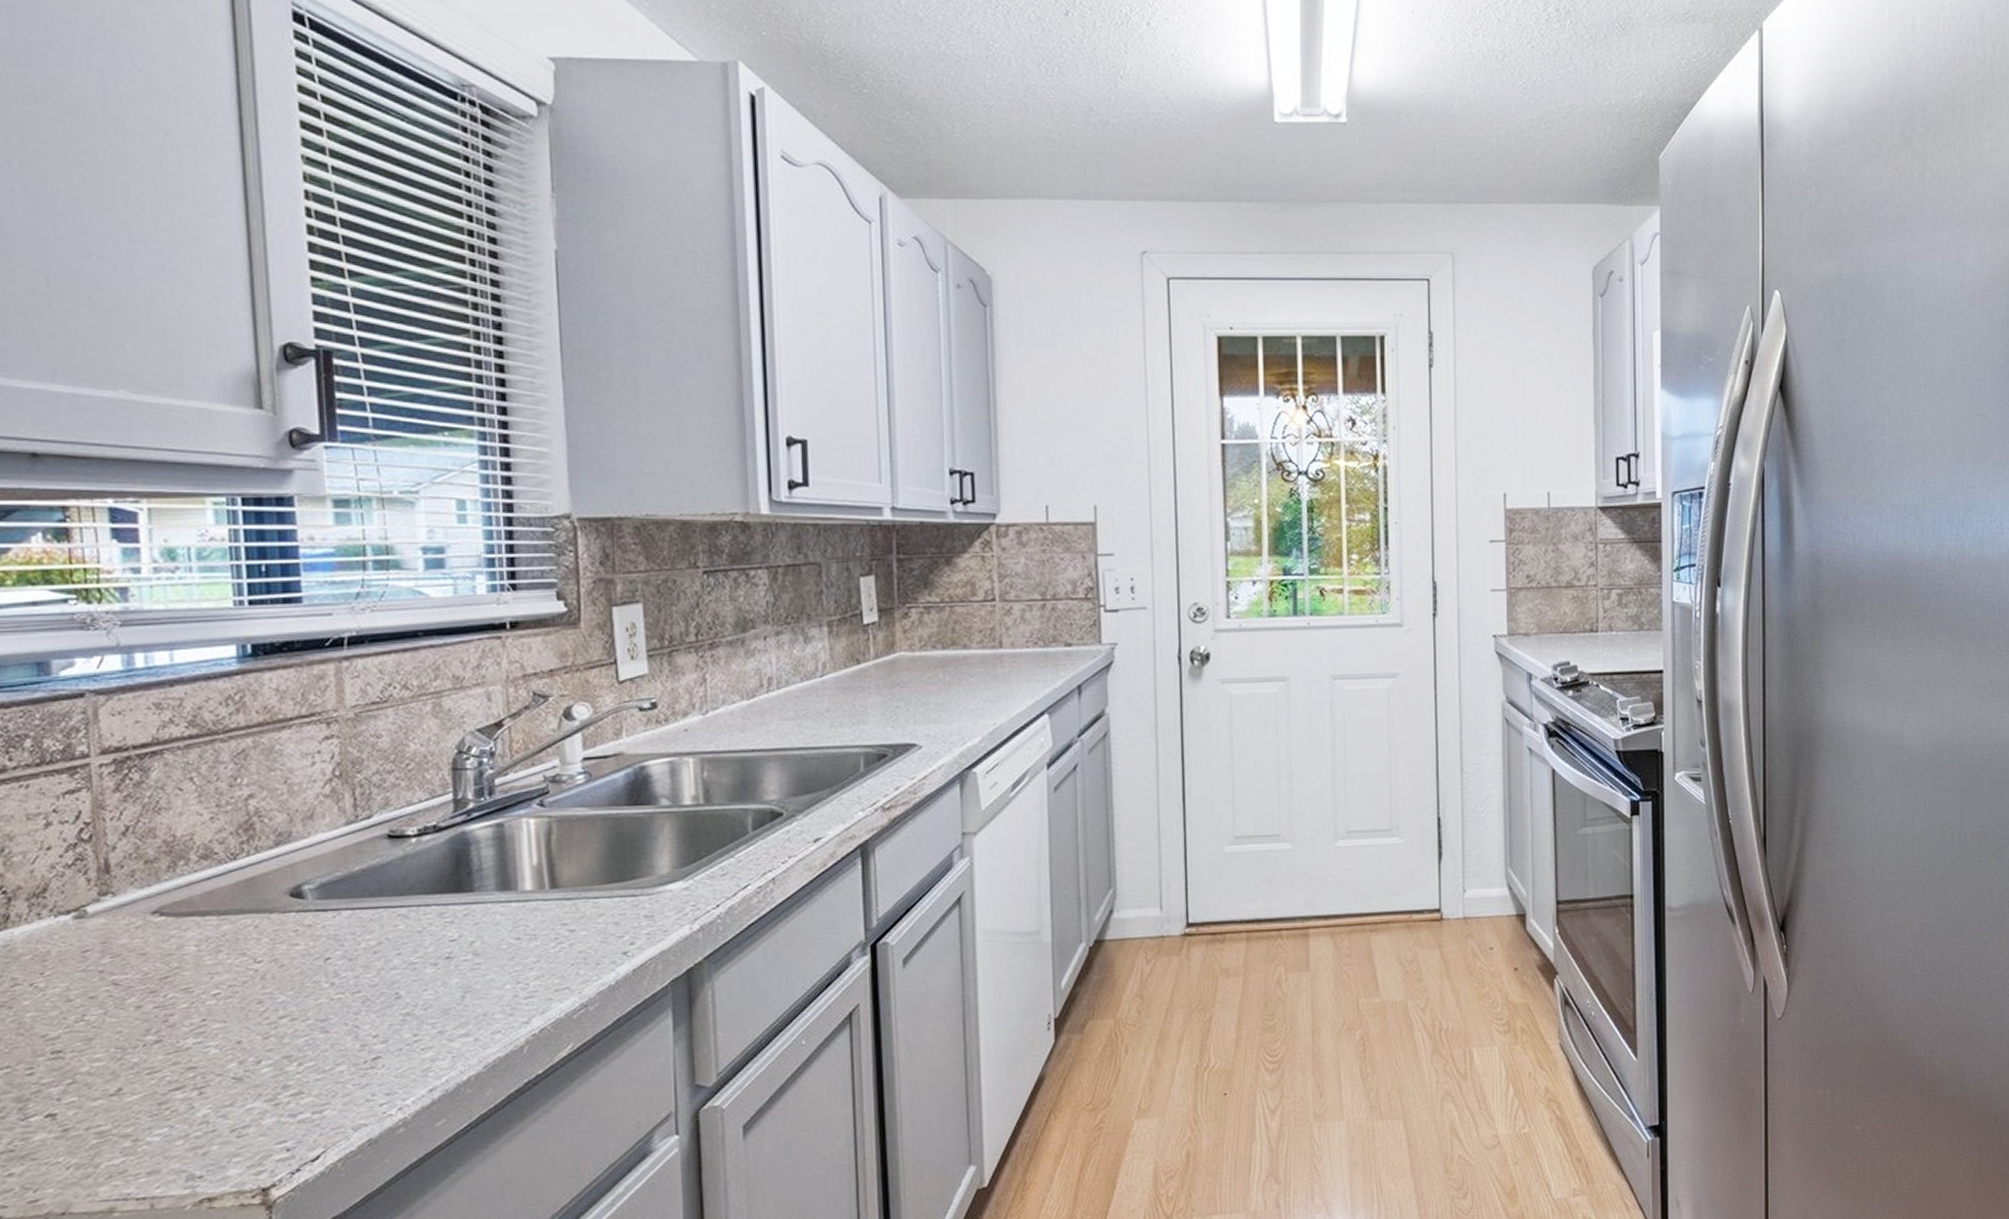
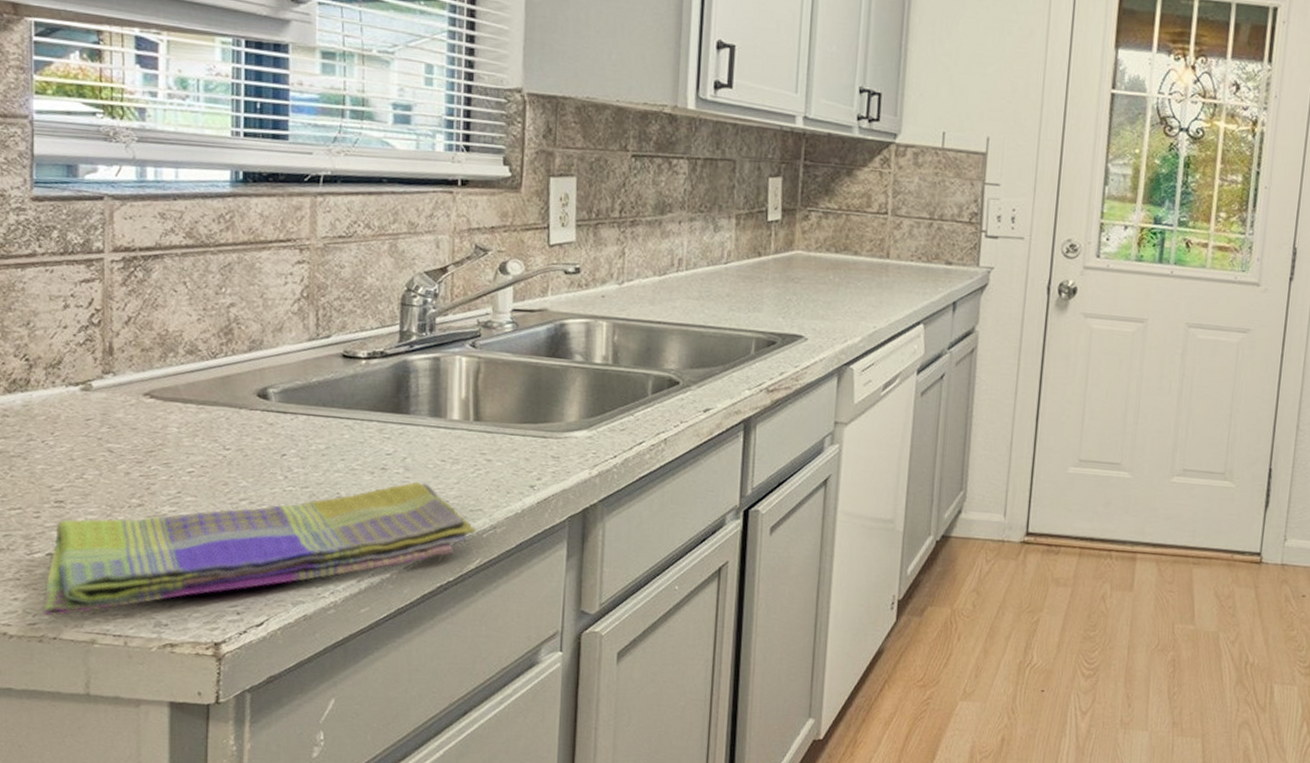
dish towel: none [44,966,564,1189] -> present [42,481,476,616]

